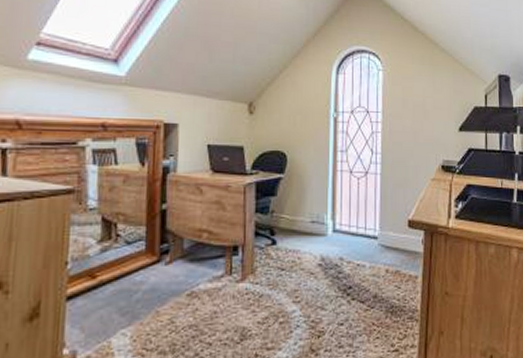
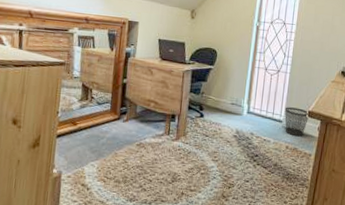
wastebasket: none [379,218,411,255] -> present [284,107,310,137]

